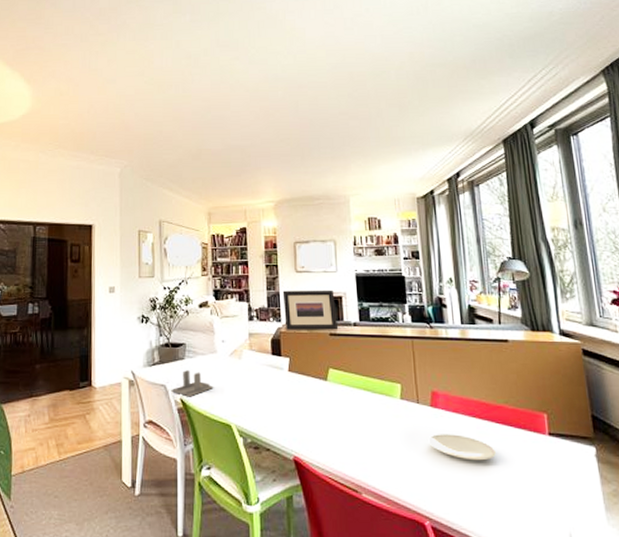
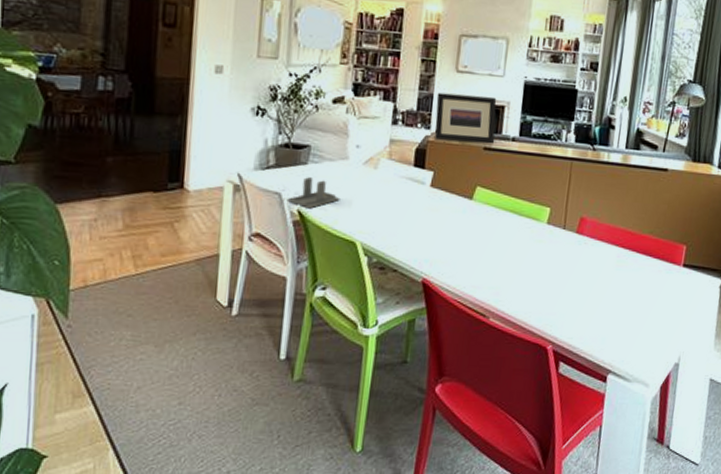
plate: present [428,434,496,461] -> none [567,261,630,289]

